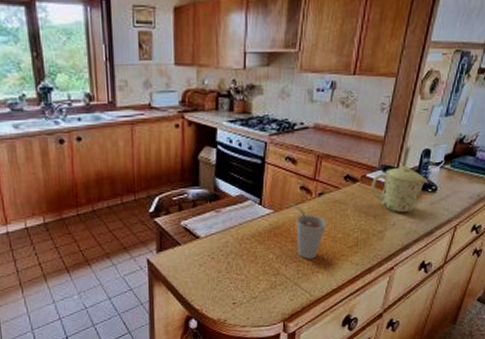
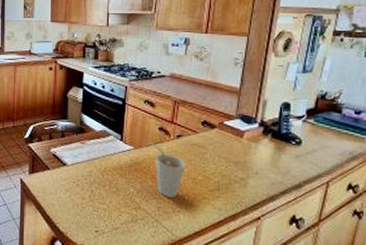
mug: present [370,165,429,213] -> none [229,116,291,163]

